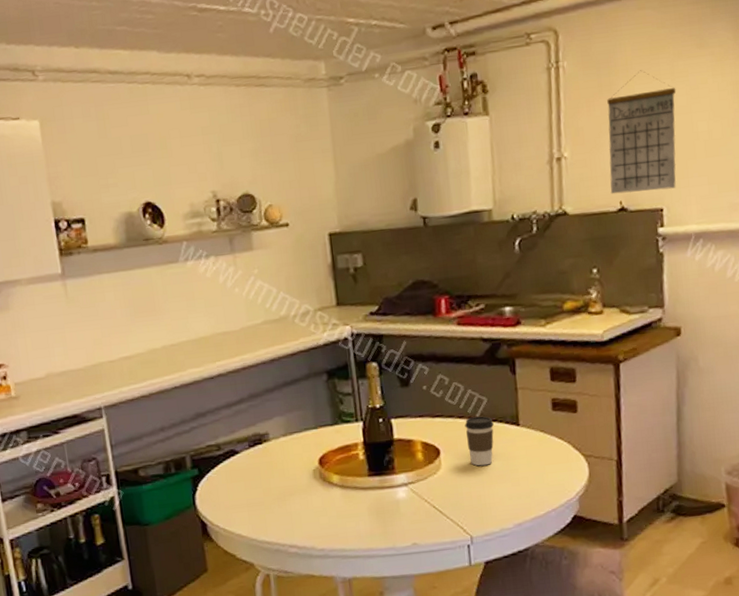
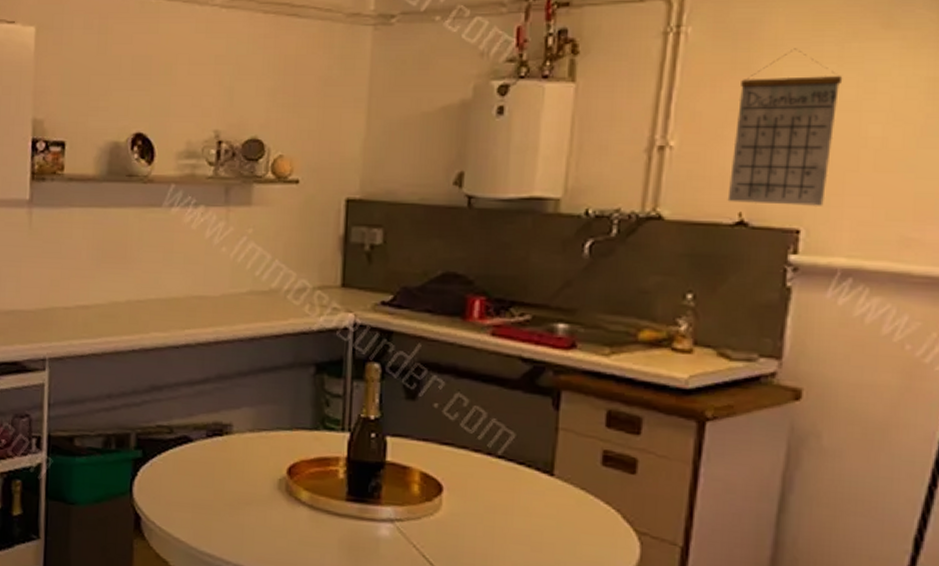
coffee cup: present [464,416,494,466] -> none [480,453,519,518]

